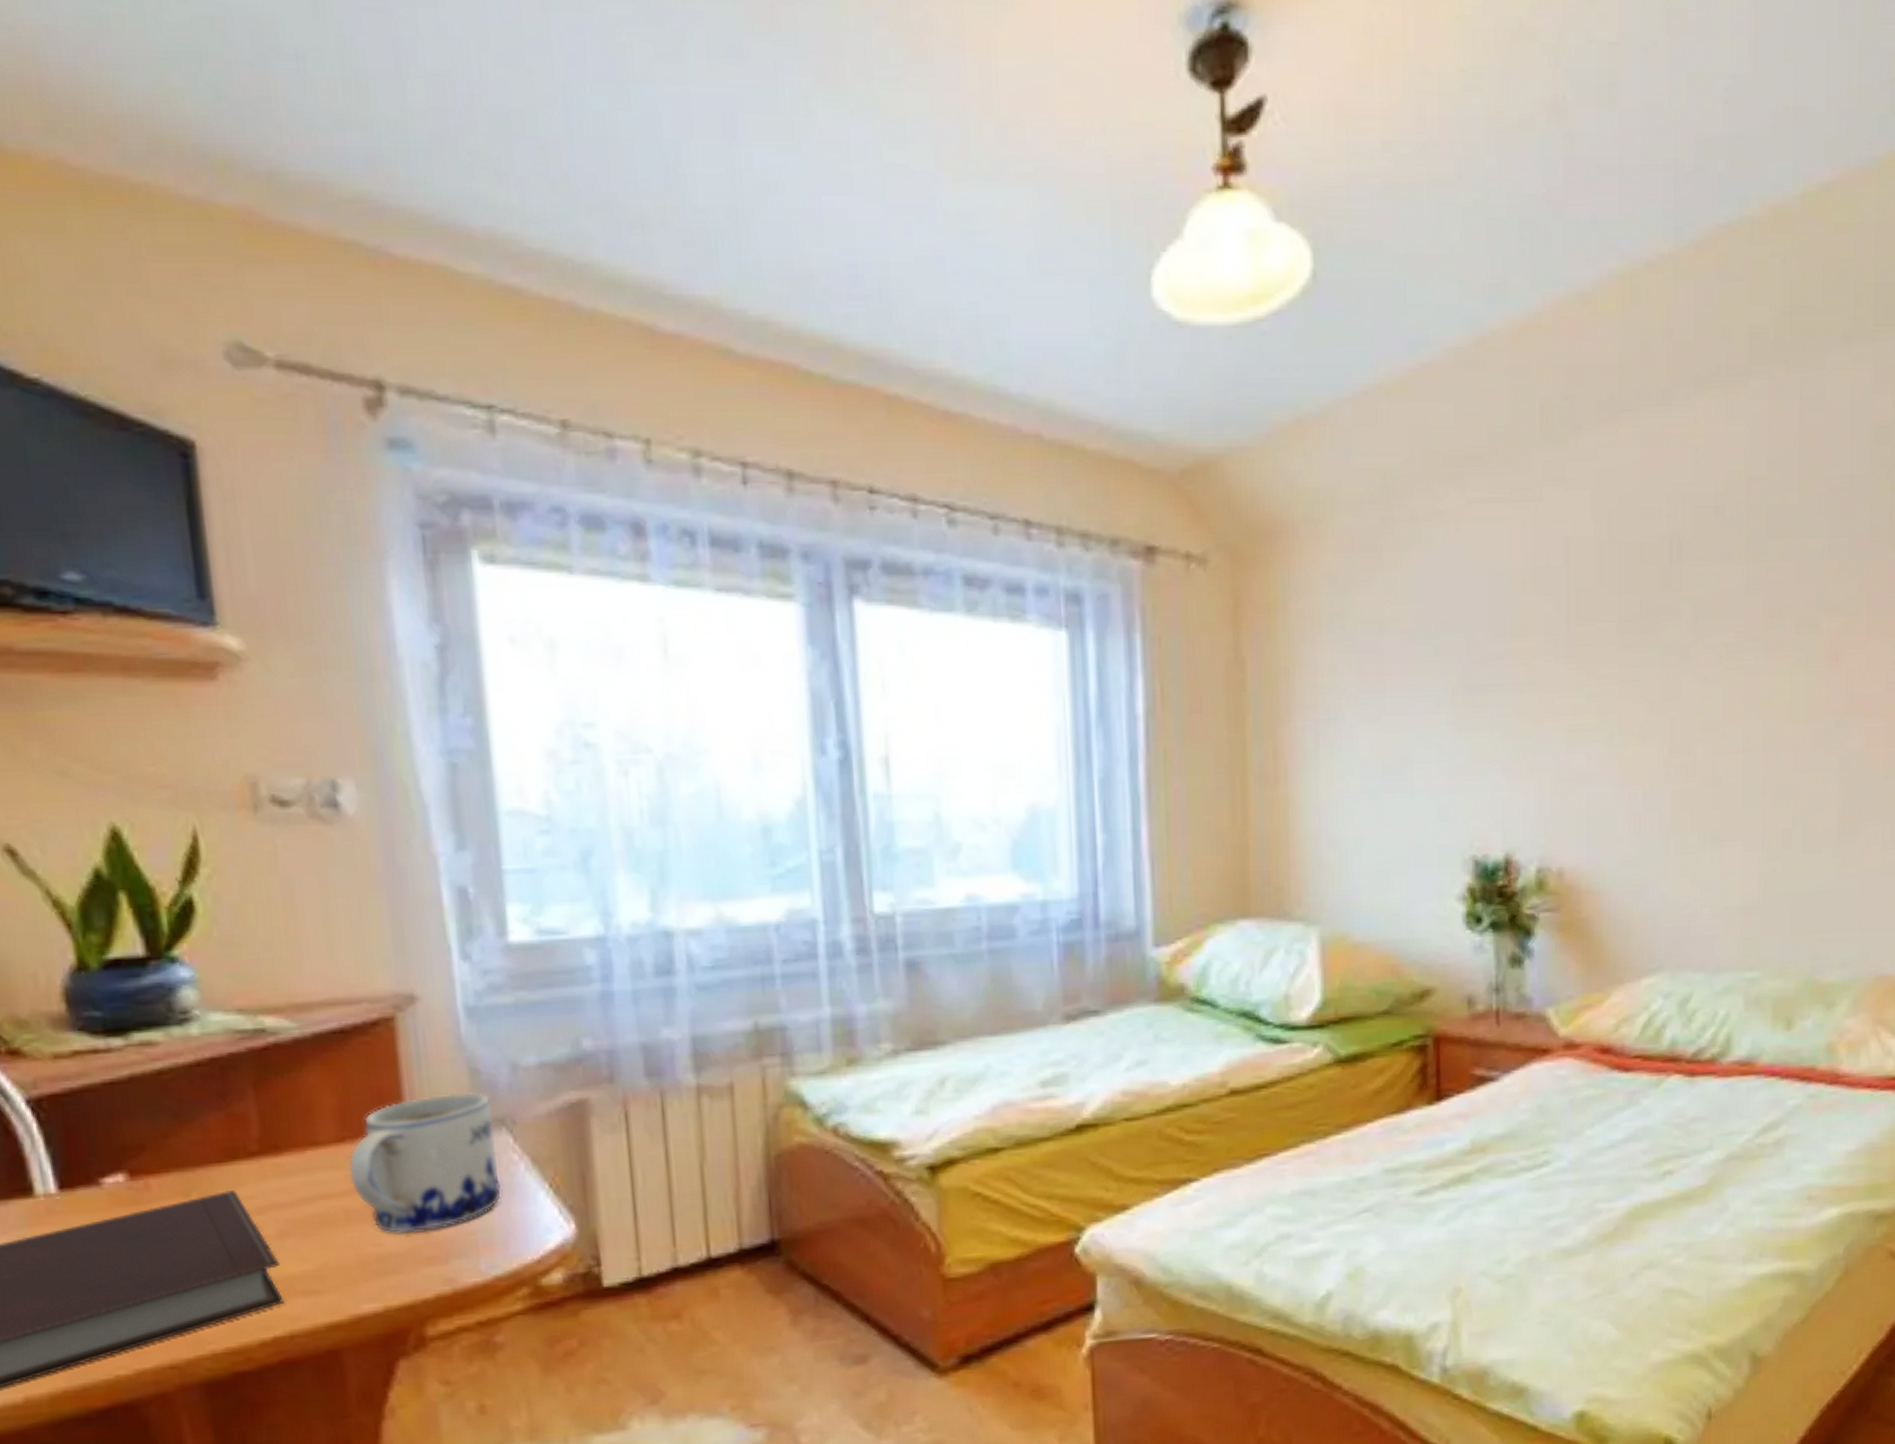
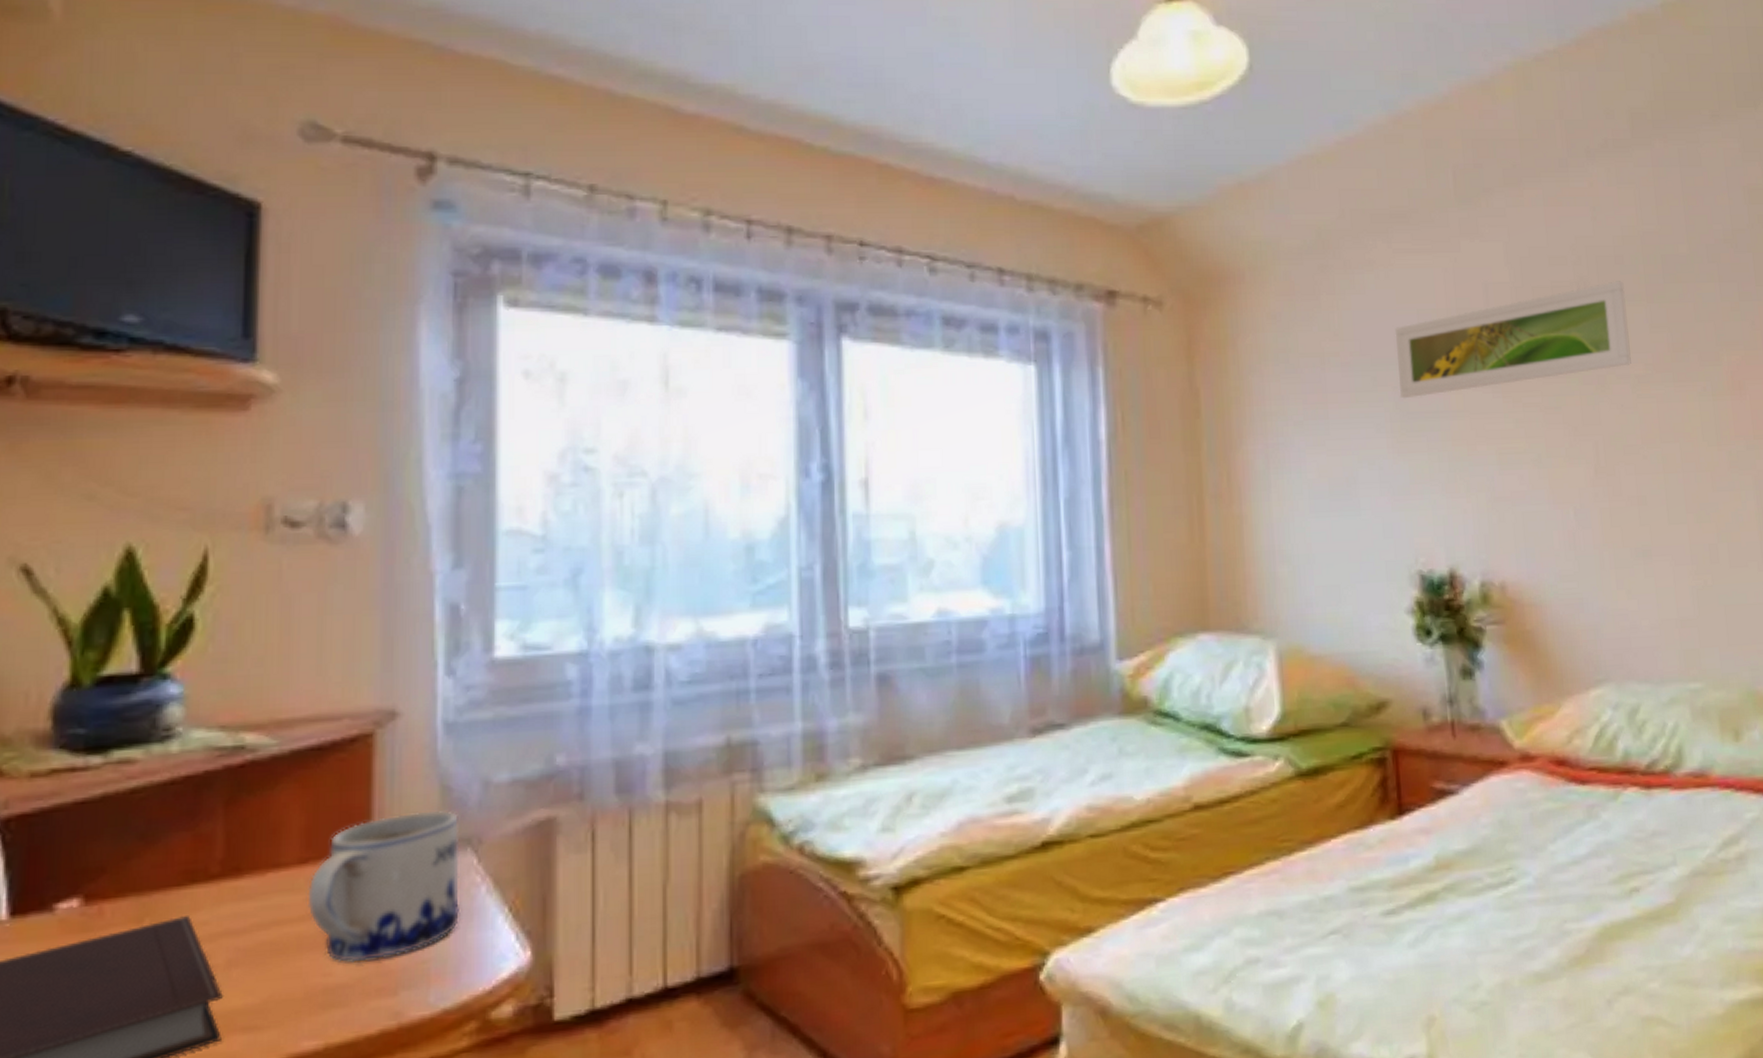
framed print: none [1463,536,1722,670] -> present [1394,281,1631,399]

